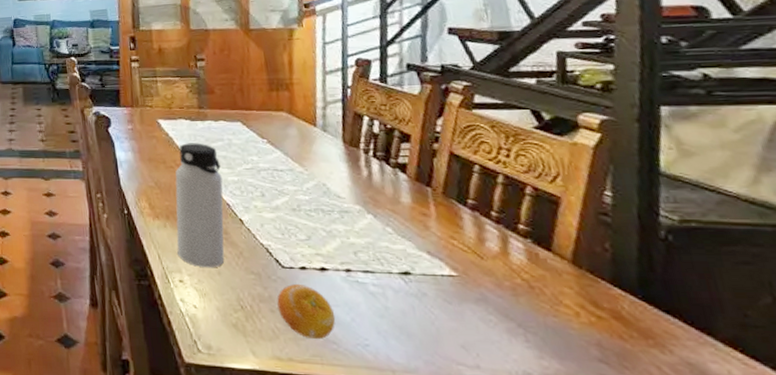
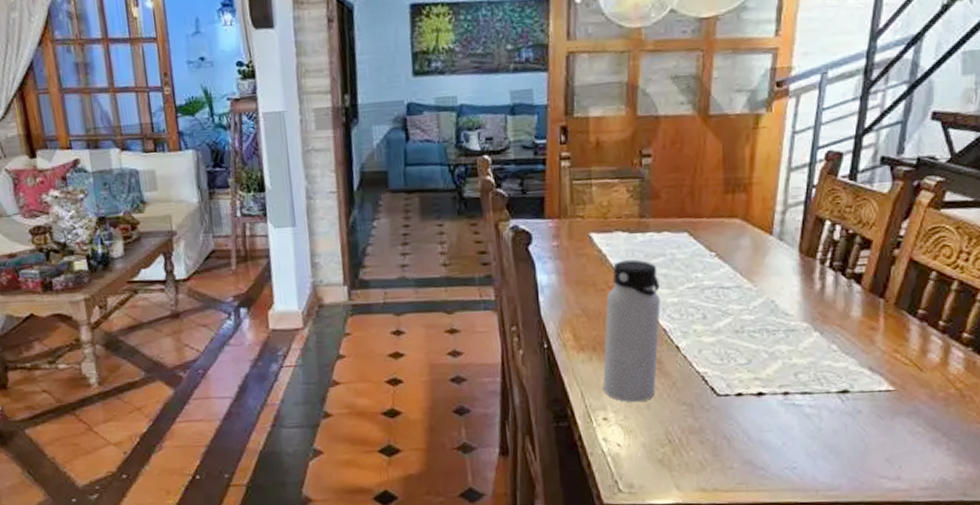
fruit: present [277,283,336,339] -> none [708,411,767,467]

